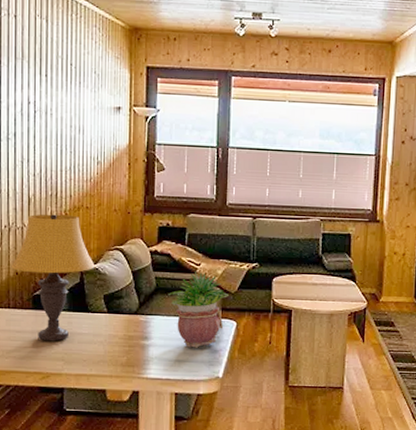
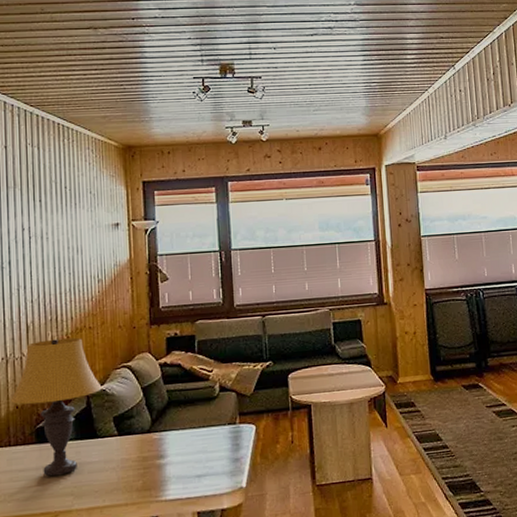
potted plant: present [168,271,230,348] -> none [181,378,246,460]

